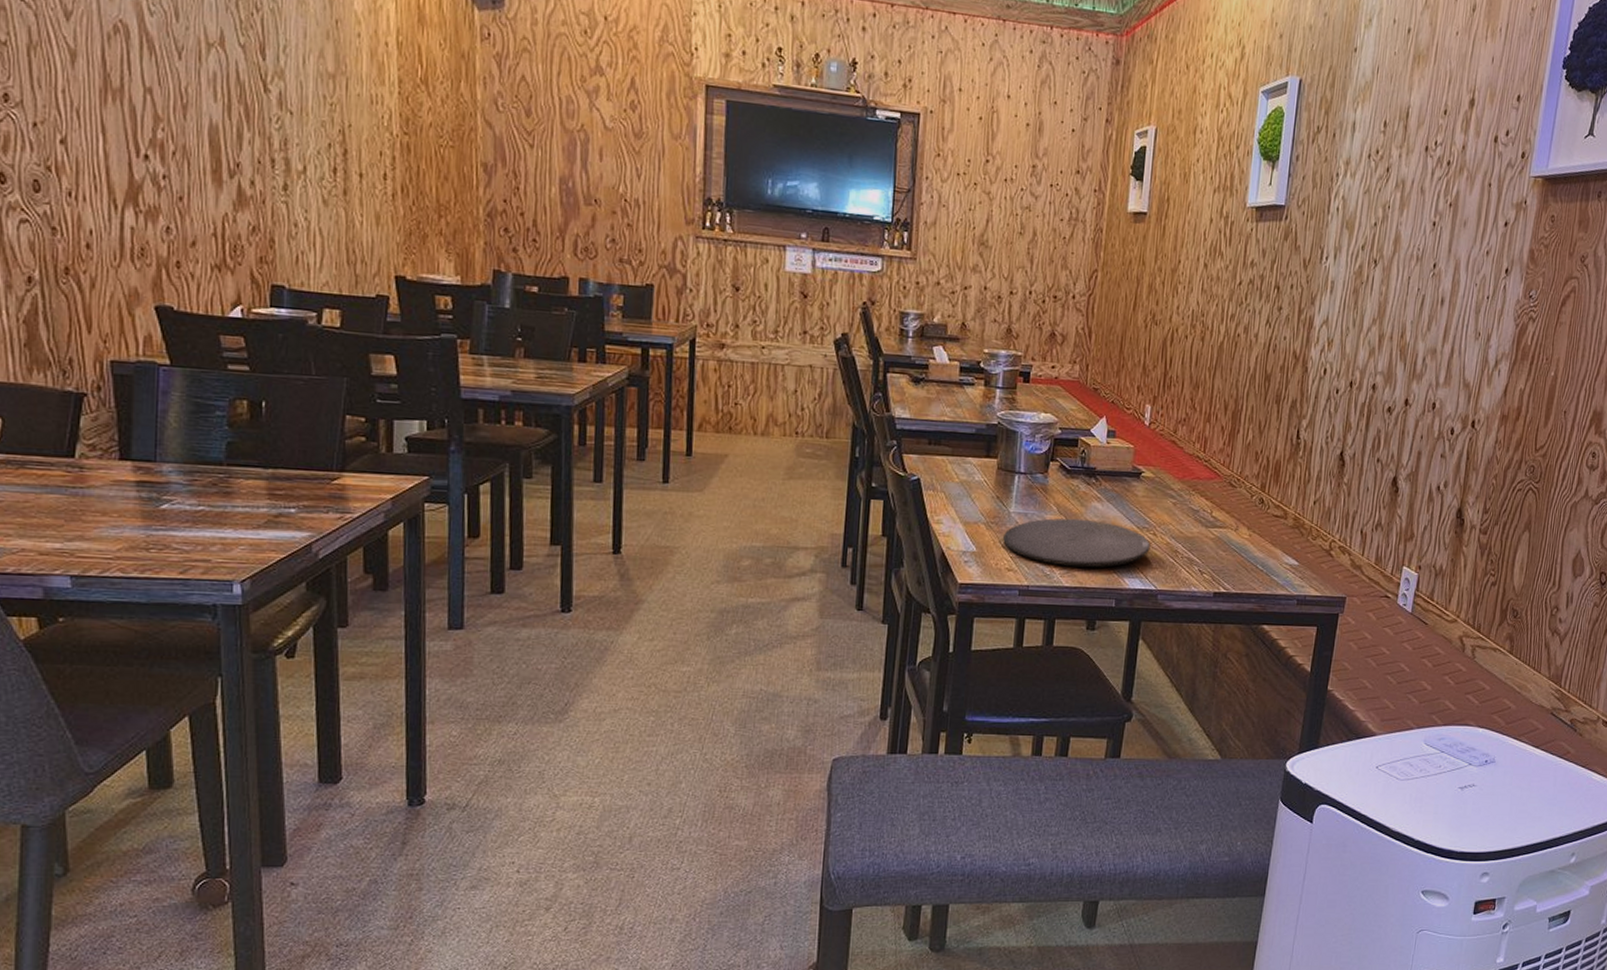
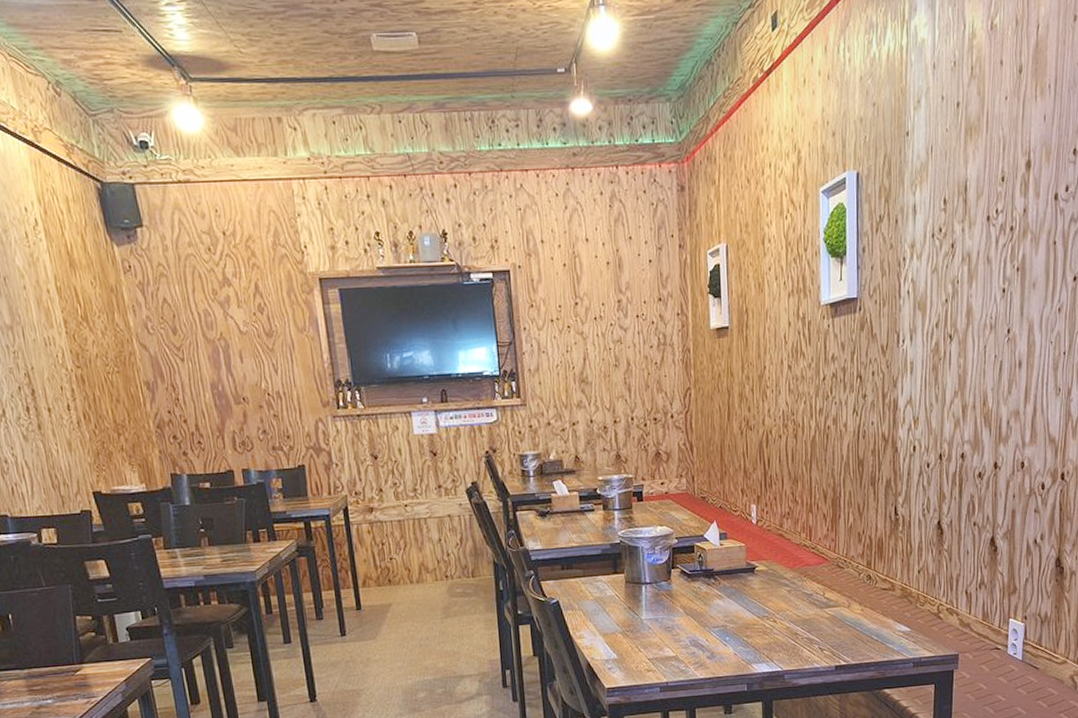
plate: present [1003,518,1151,568] -> none [639,616,772,661]

